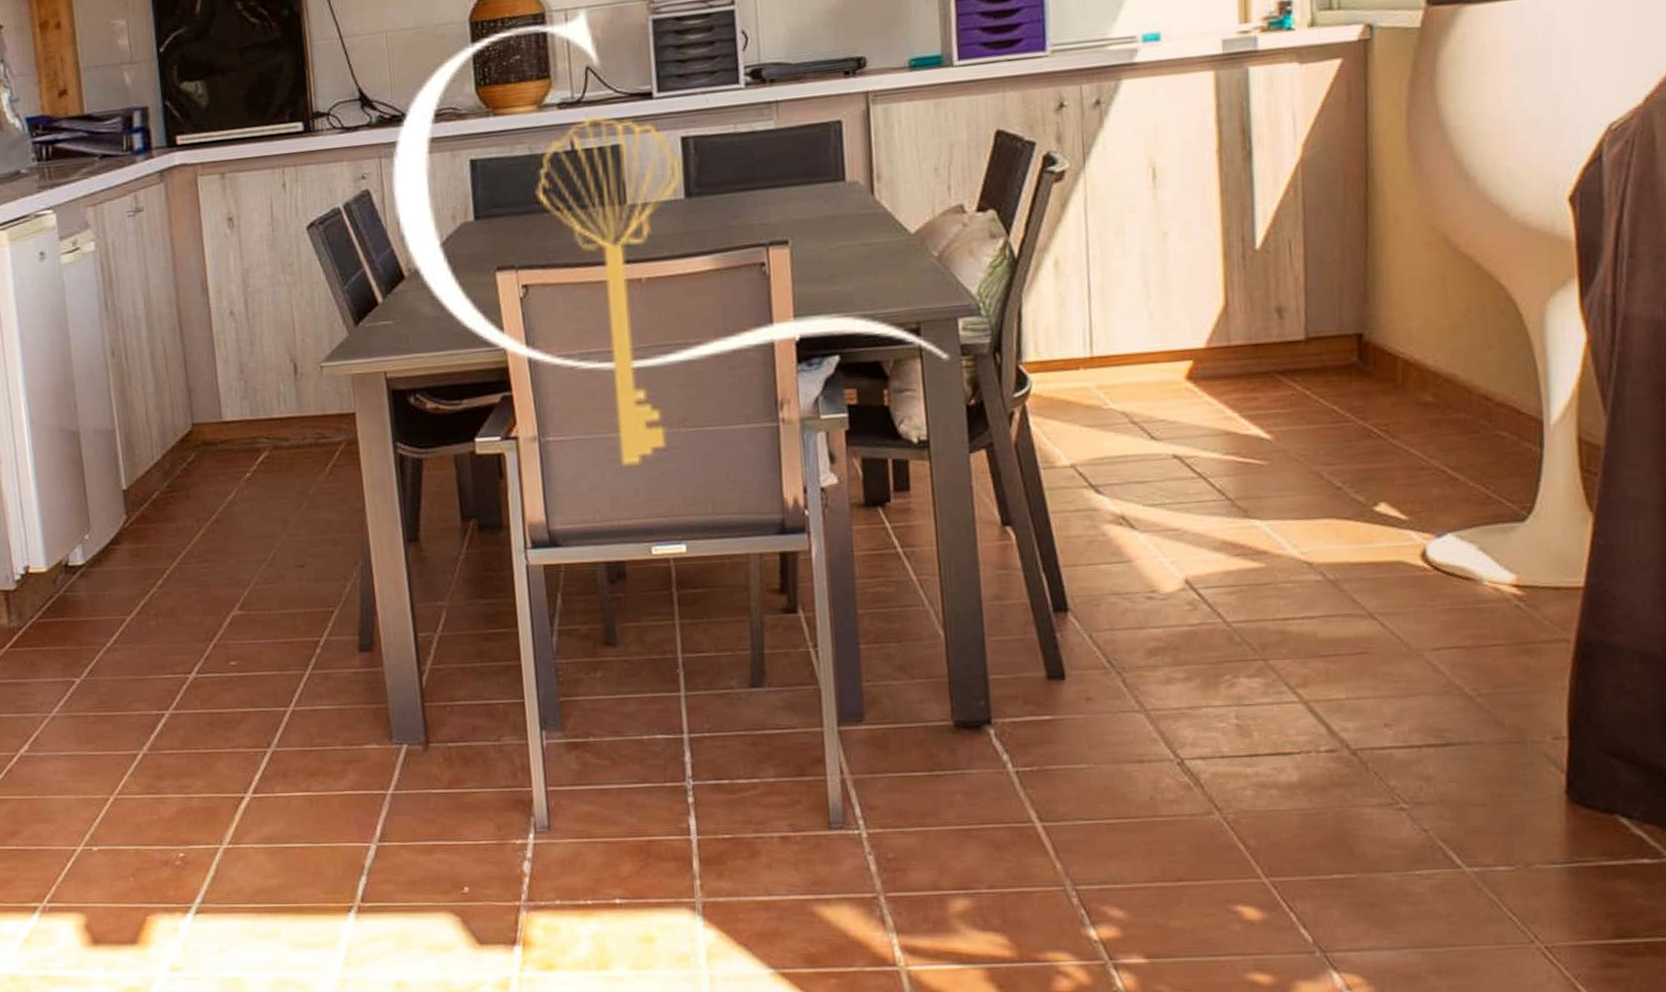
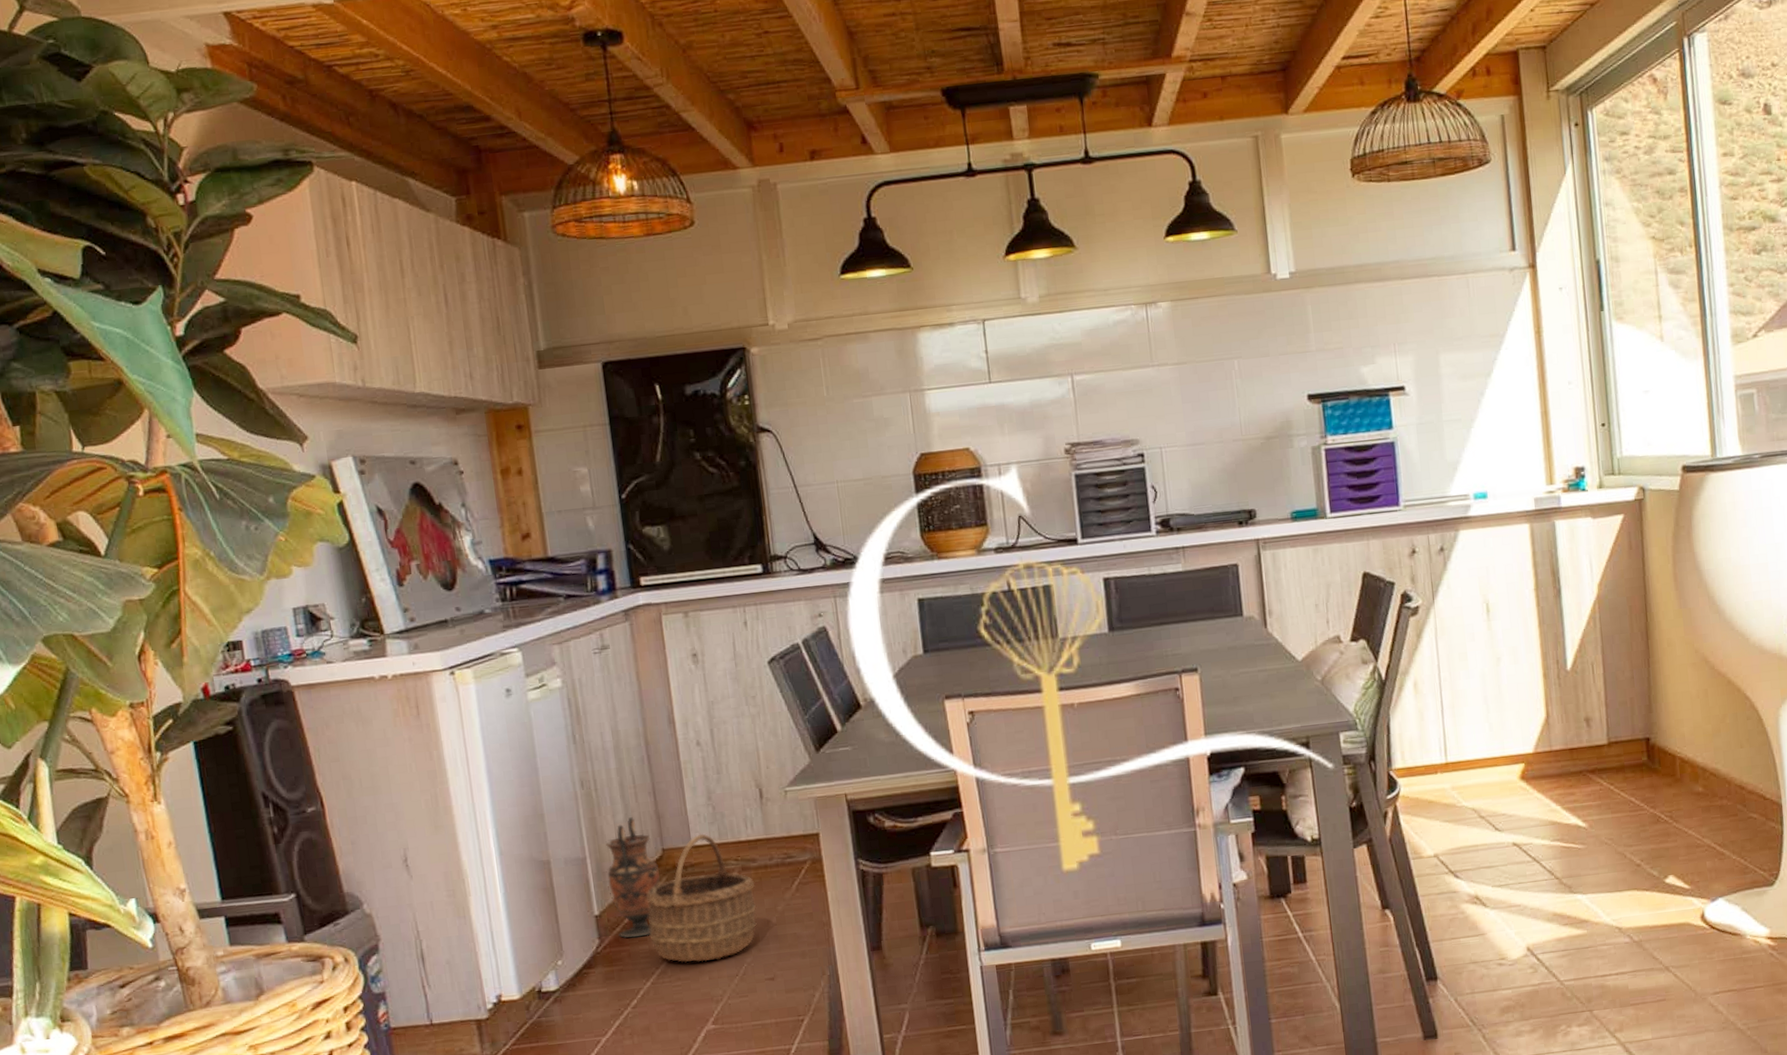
vase: none [135,389,190,515] -> present [605,817,661,938]
wicker basket: none [174,409,287,544] -> present [646,833,757,963]

